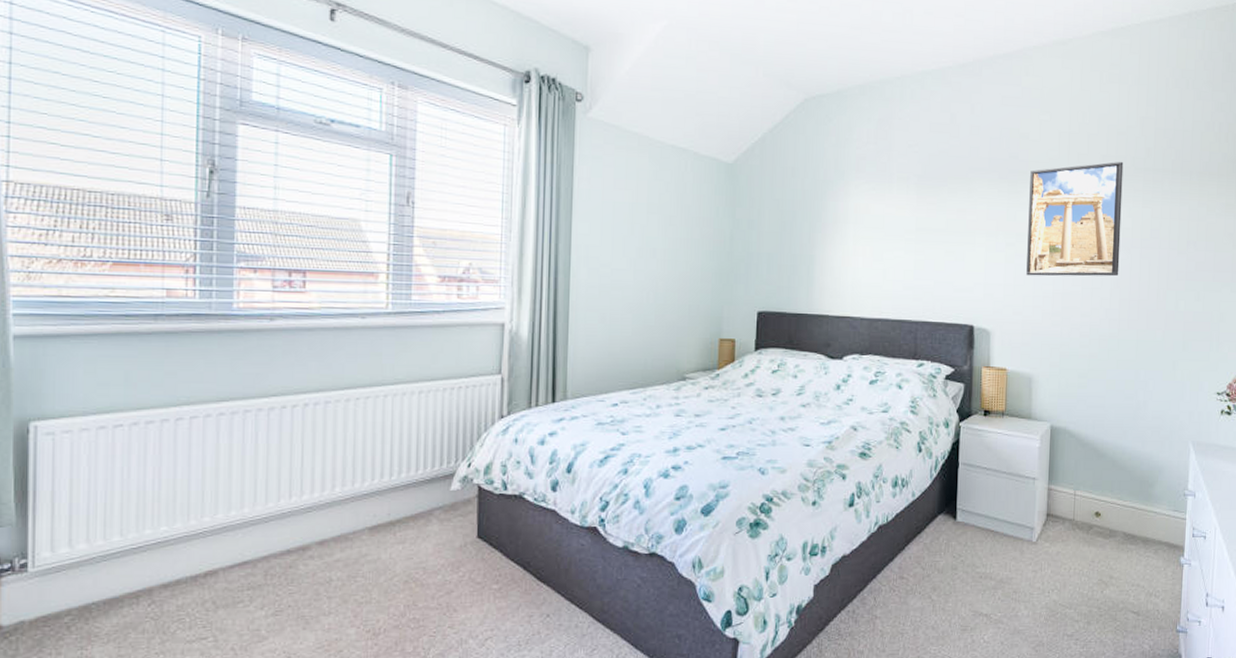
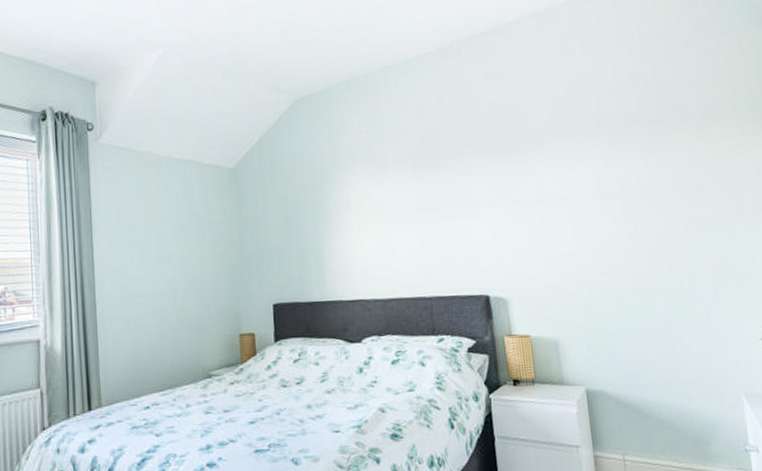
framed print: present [1026,161,1124,277] -> none [524,117,633,240]

